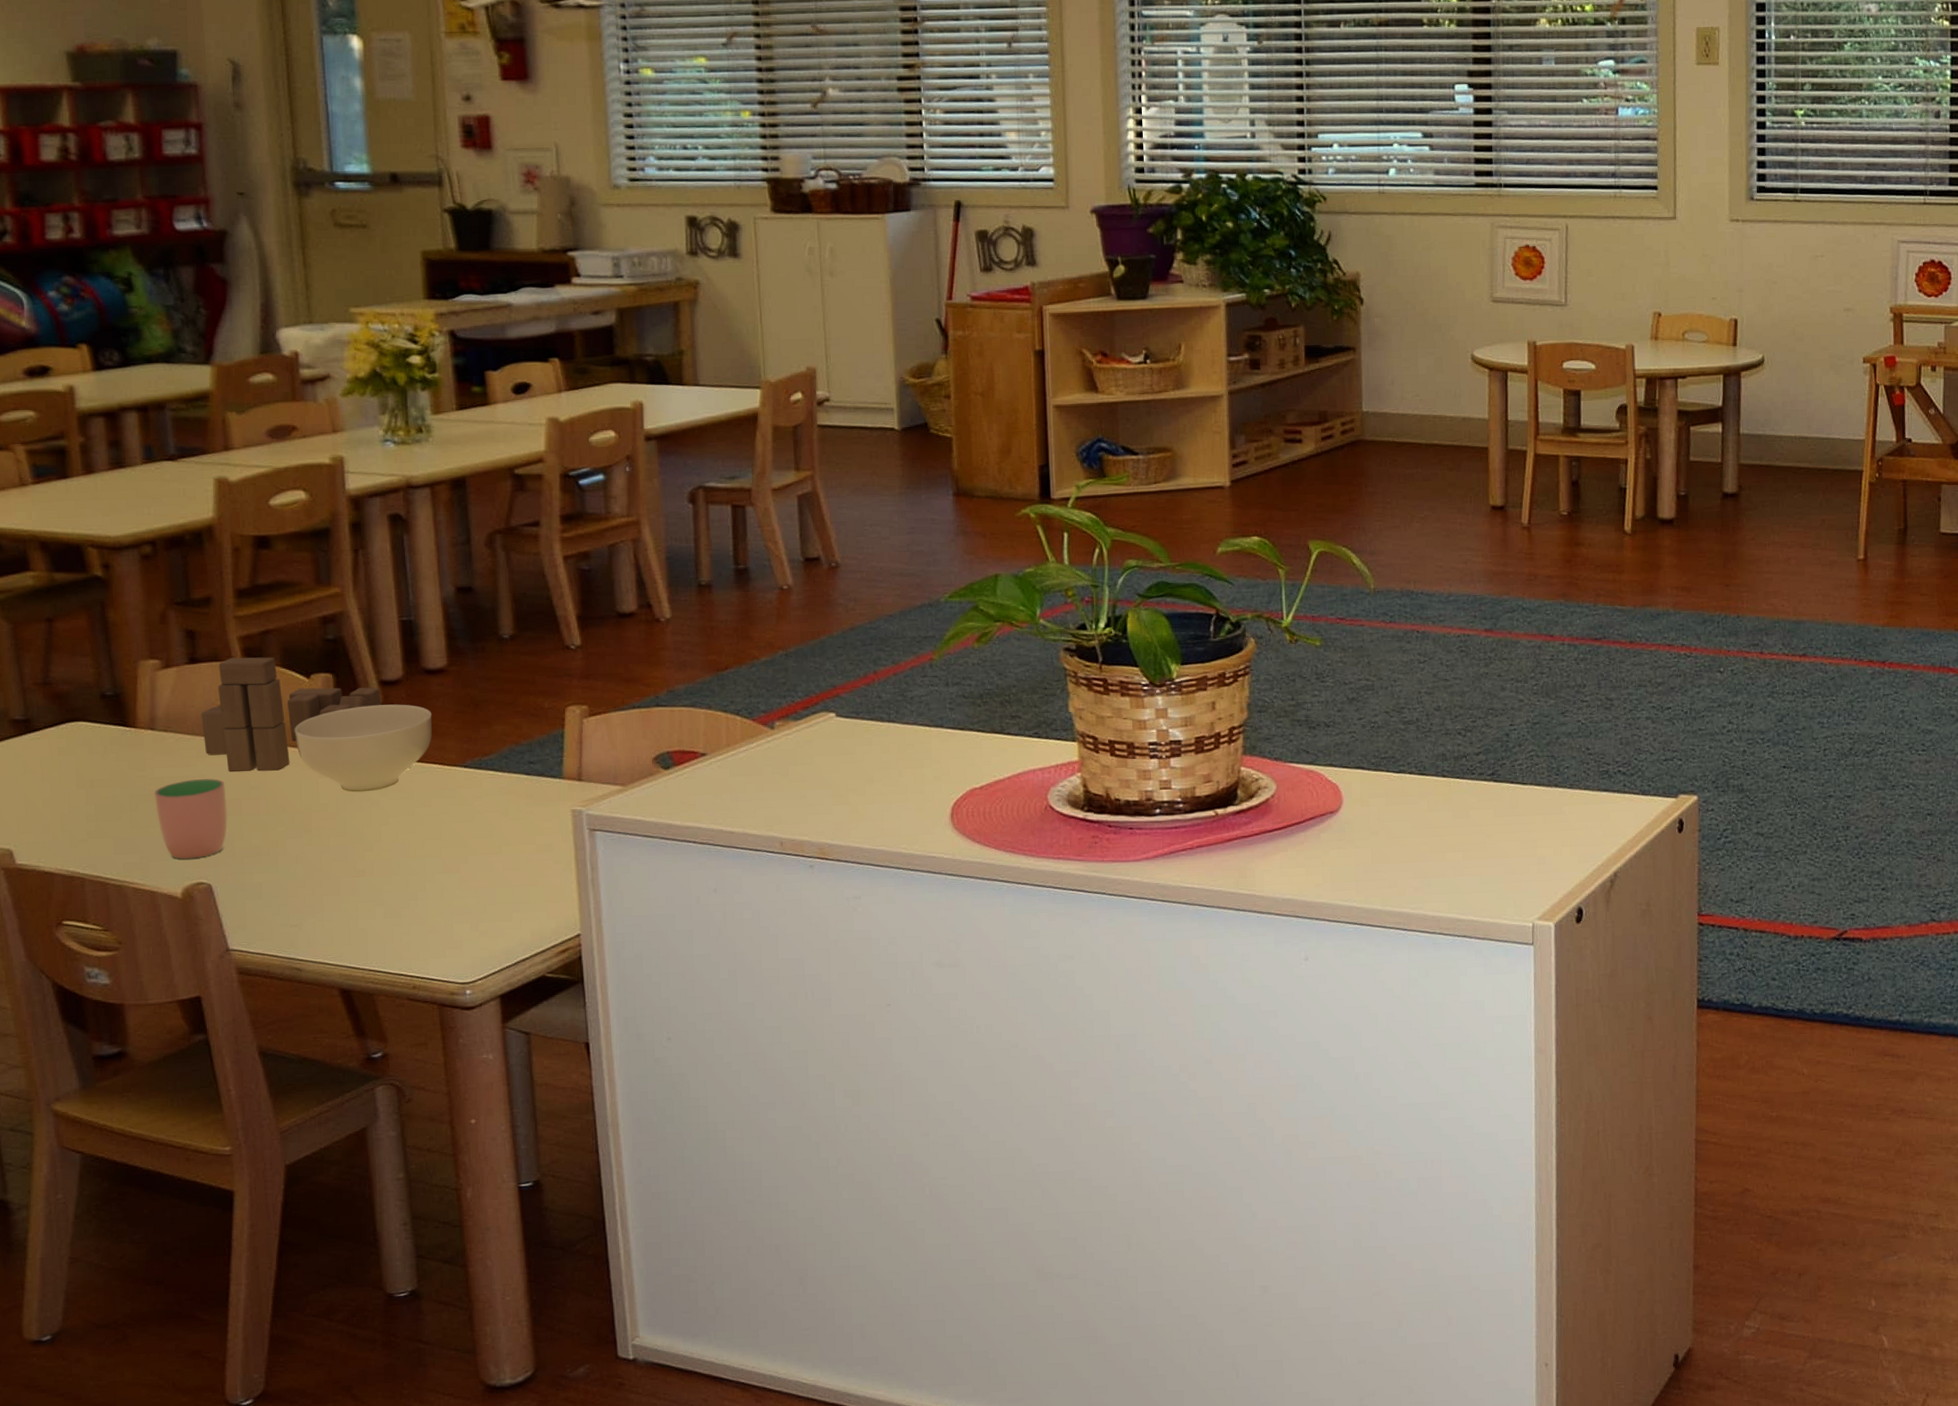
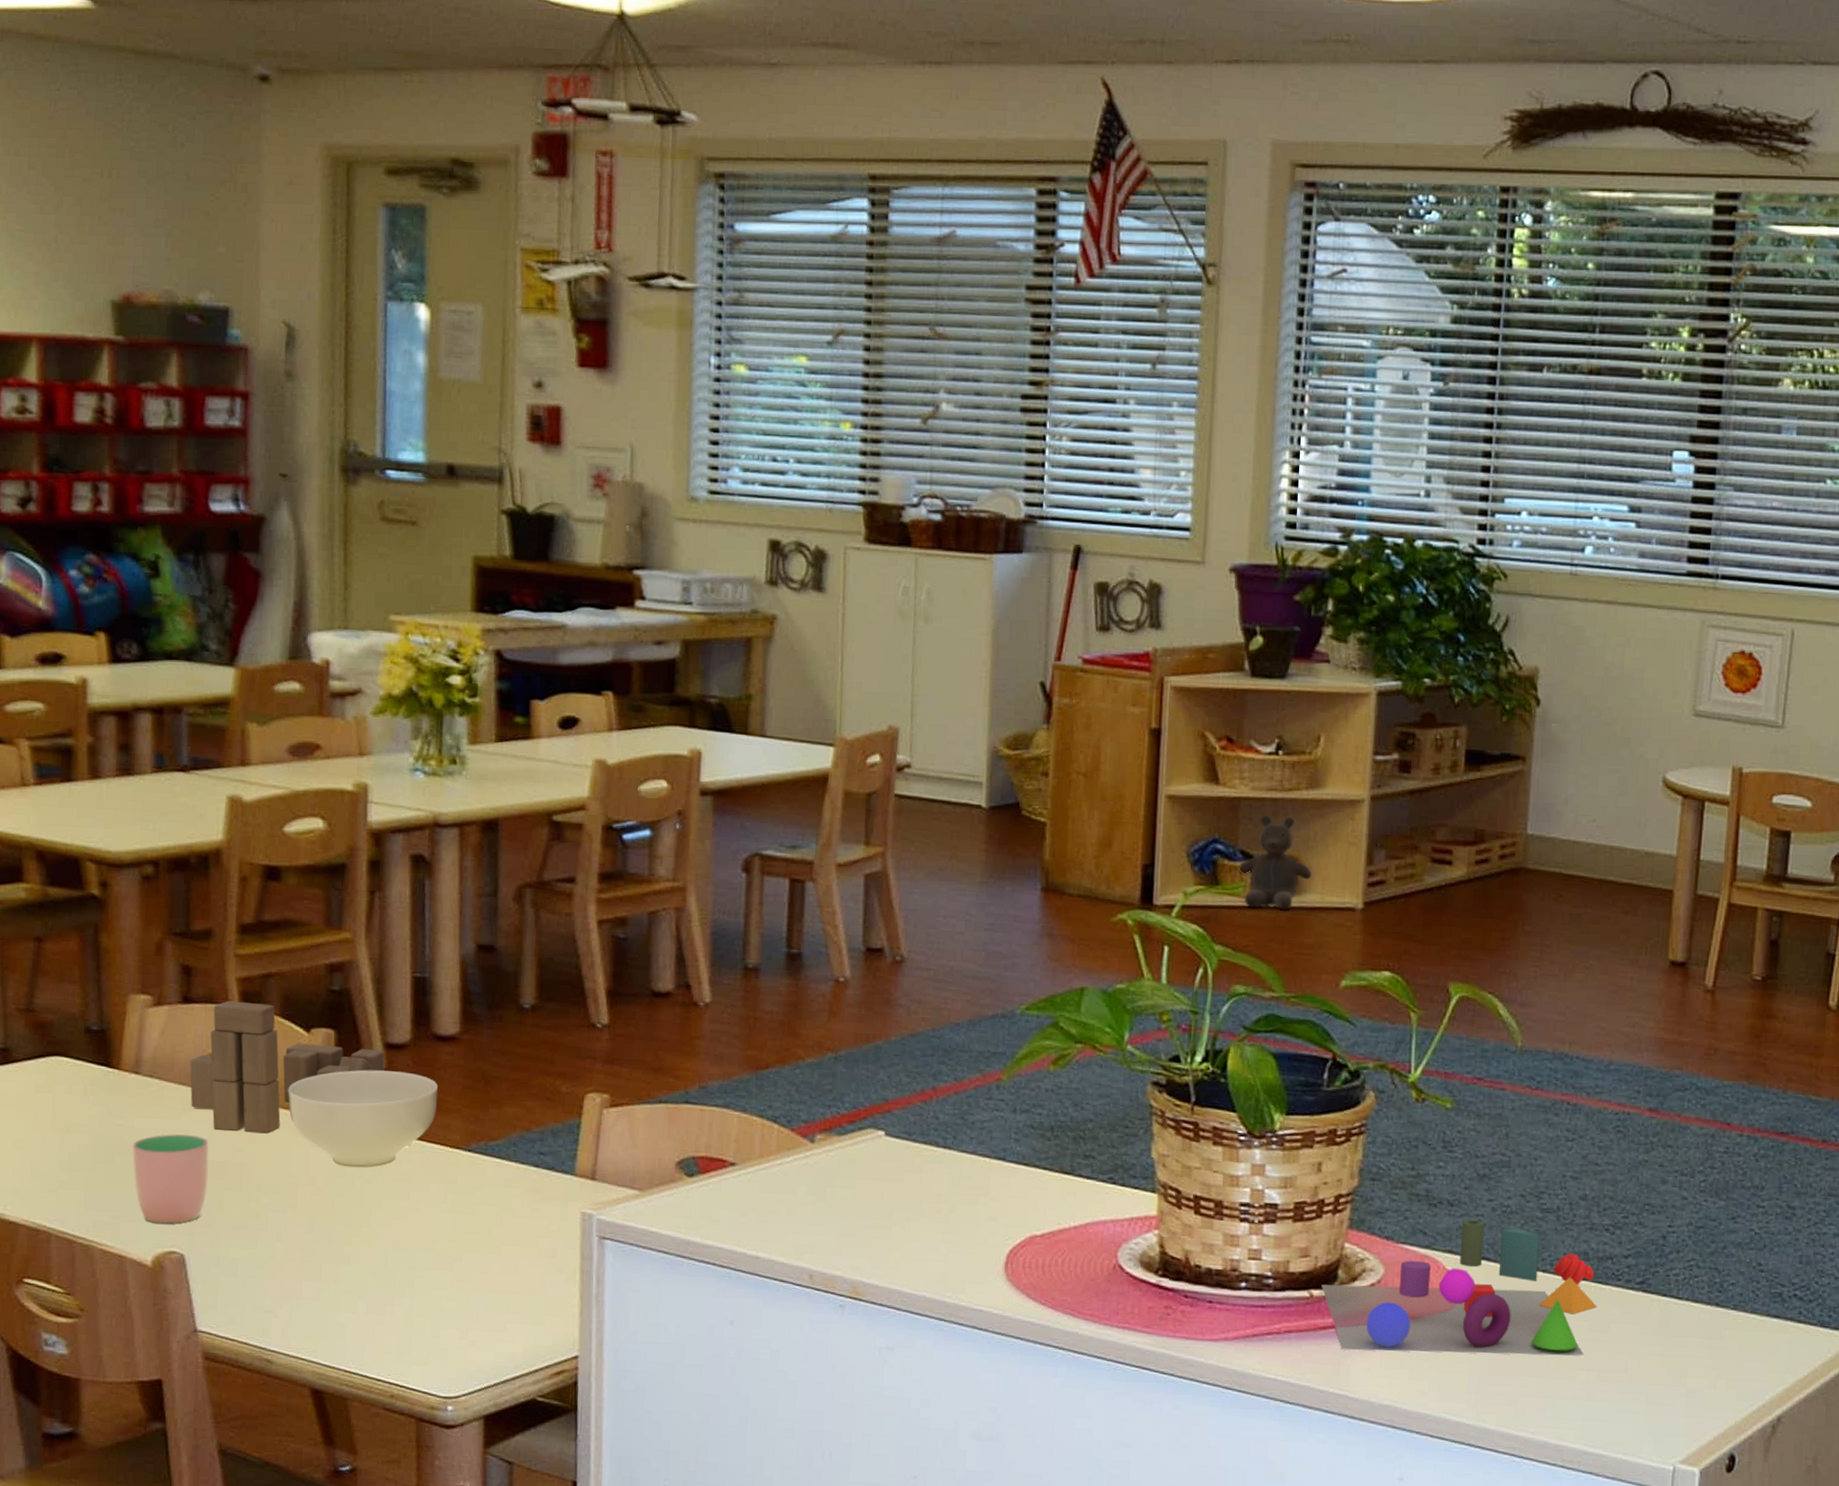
stuffed animal: none [1121,414,1185,494] -> present [1238,815,1312,910]
toy blocks: none [1224,736,1457,857] -> present [1321,1219,1597,1356]

